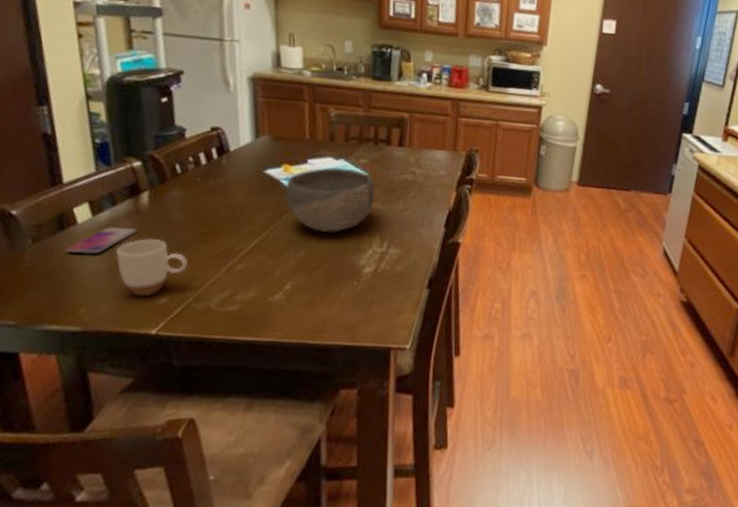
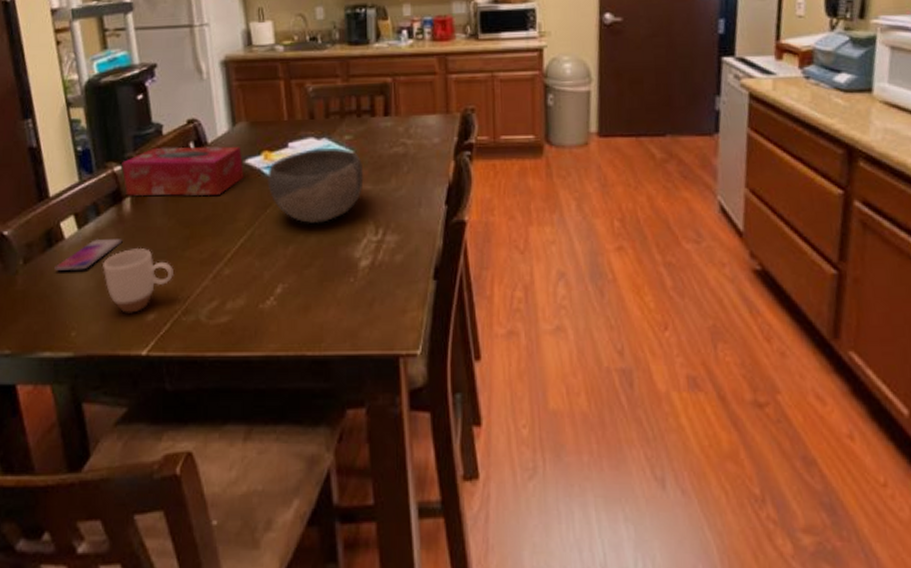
tissue box: none [141,148,264,199] -> present [122,146,244,197]

